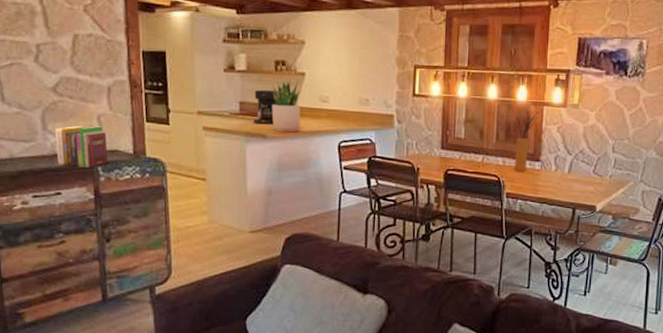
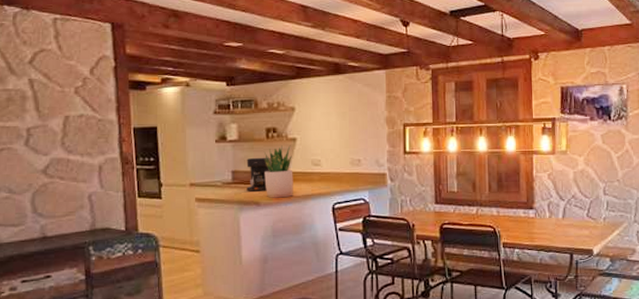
books: present [55,125,108,168] -> none [45,205,99,249]
vase: present [514,110,539,172] -> none [506,160,529,221]

